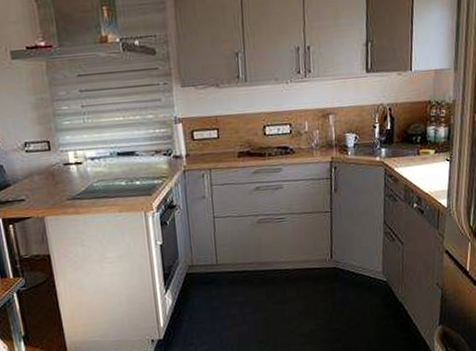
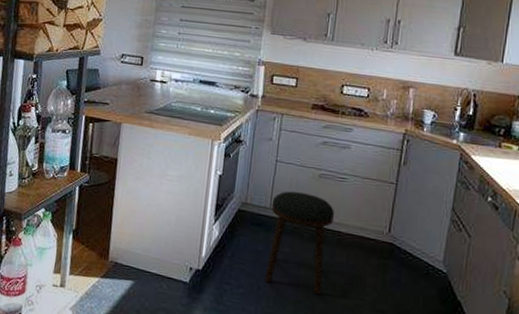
stool: none [217,241,280,334] -> present [265,191,335,295]

